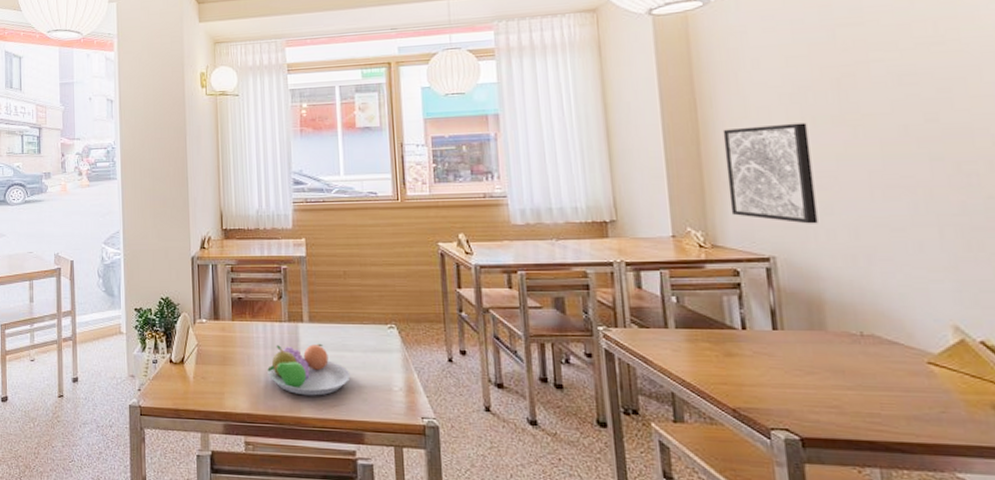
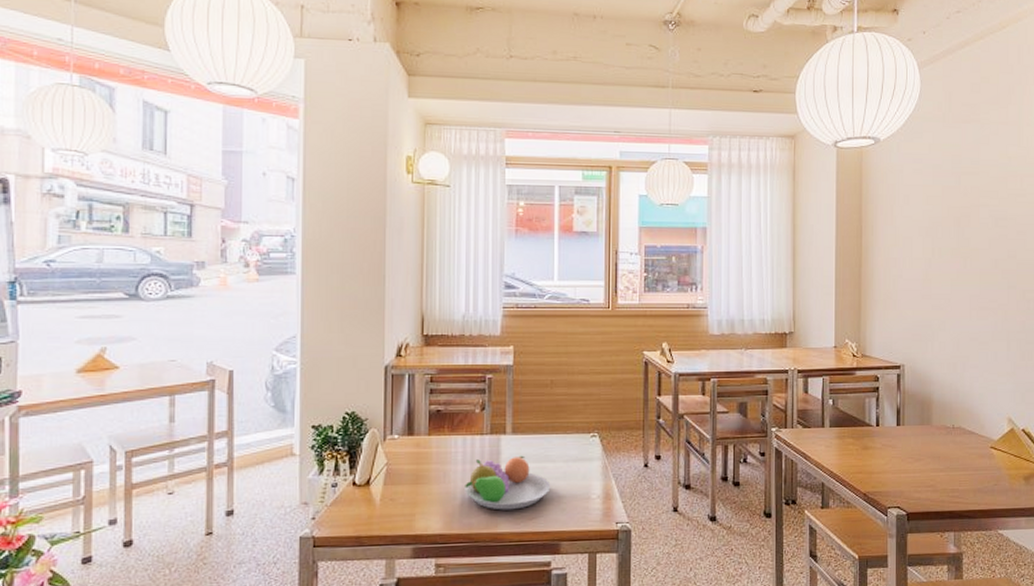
wall art: present [722,122,818,224] -> none [878,253,935,338]

